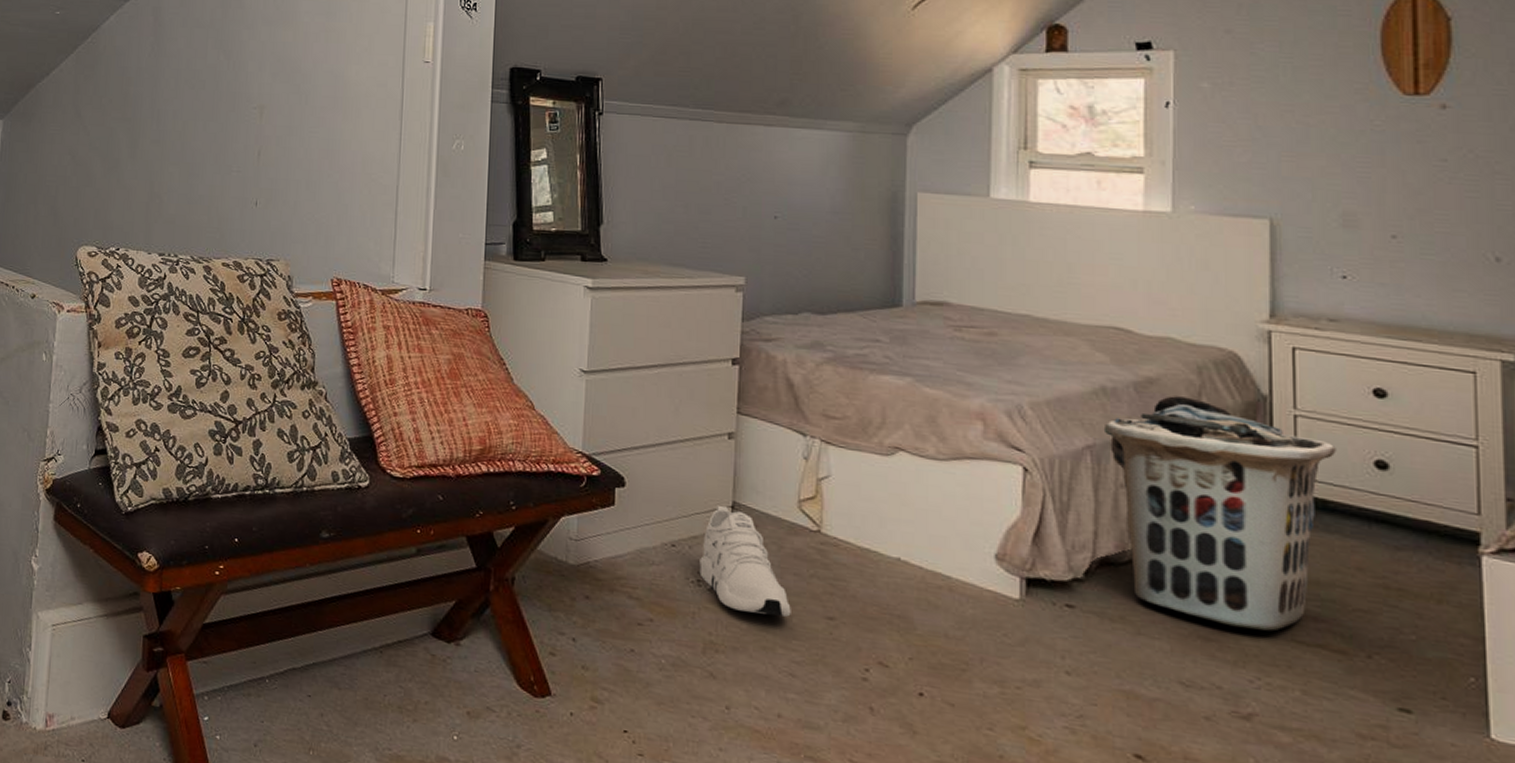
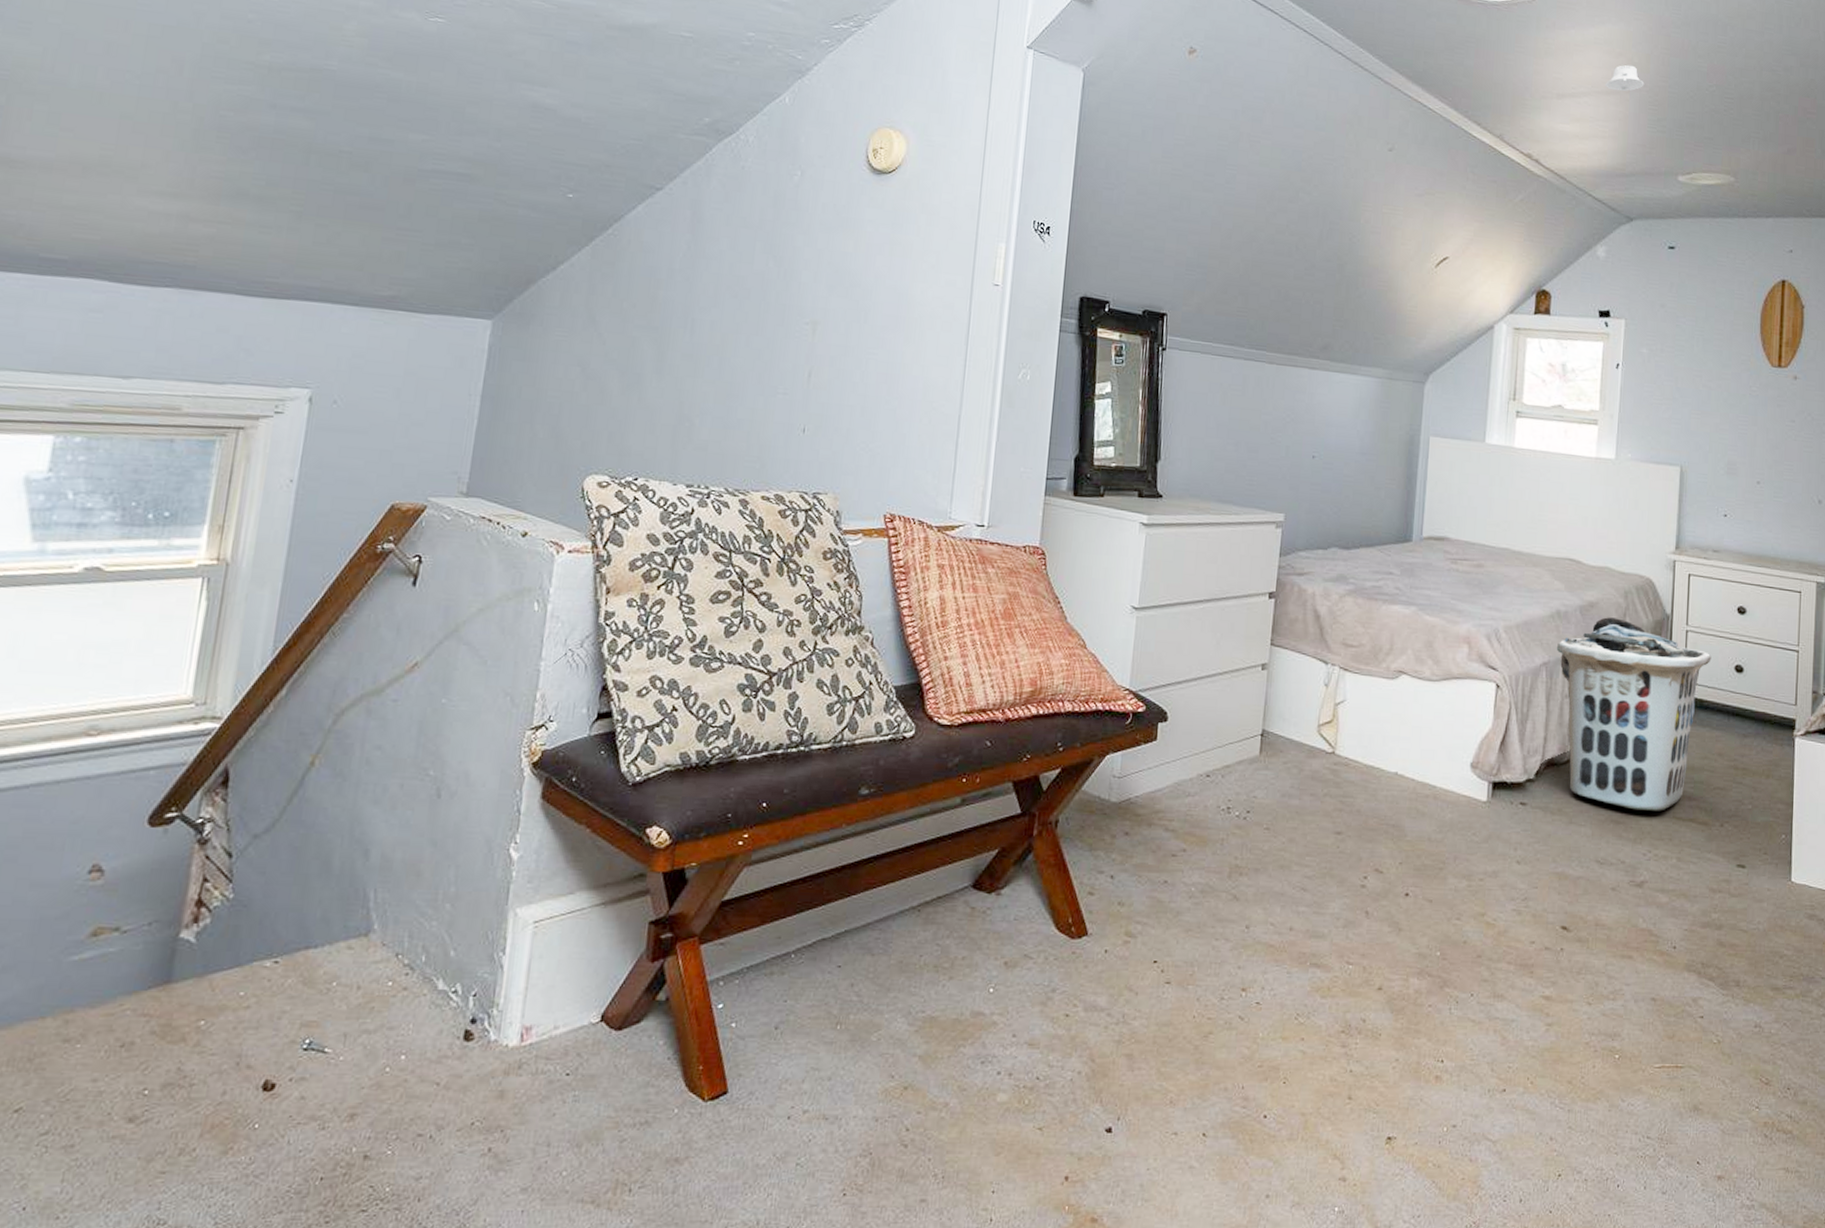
shoe: present [699,506,791,617] -> none [1229,735,1307,835]

